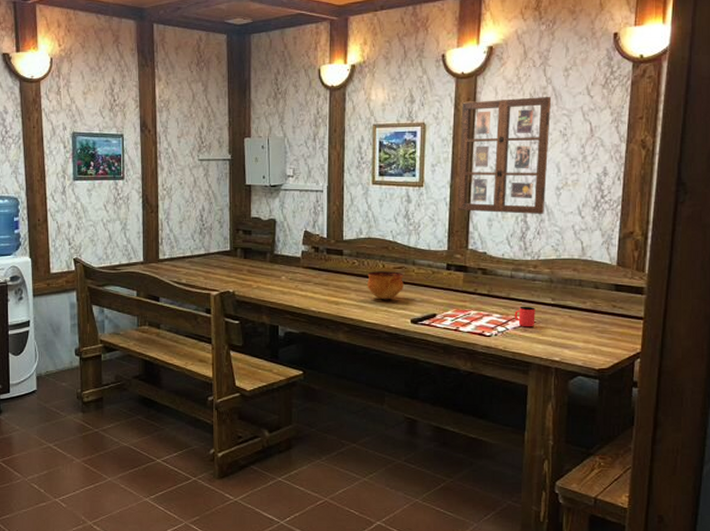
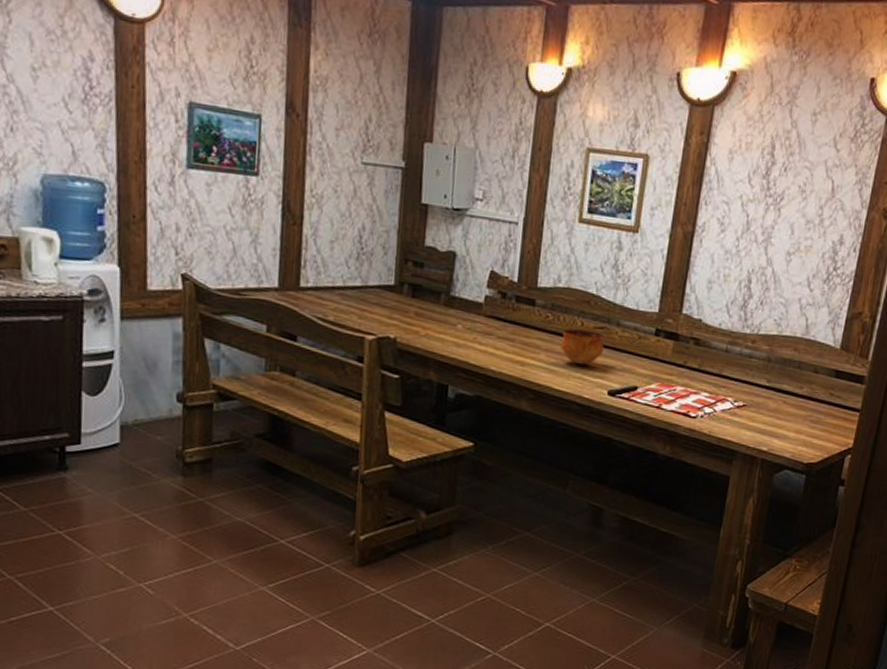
picture frame: present [457,97,552,215] -> none [674,135,795,283]
cup: present [514,306,535,328] -> none [724,385,748,411]

